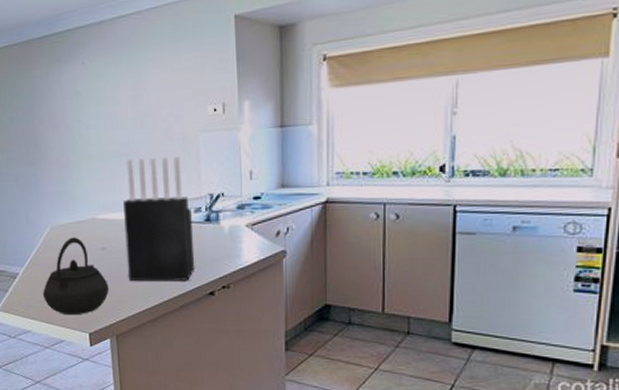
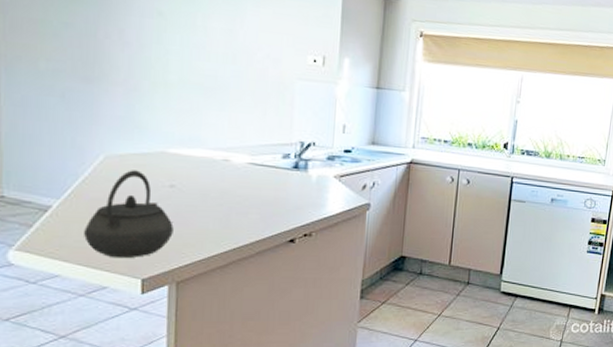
knife block: present [123,156,195,282] -> none [199,93,279,227]

